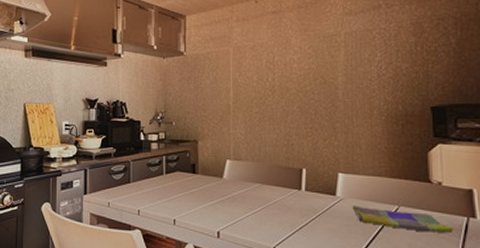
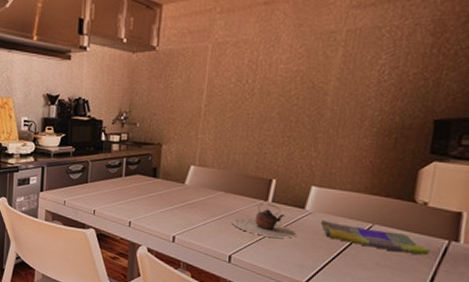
teapot: none [271,192,332,226] -> present [231,203,296,239]

